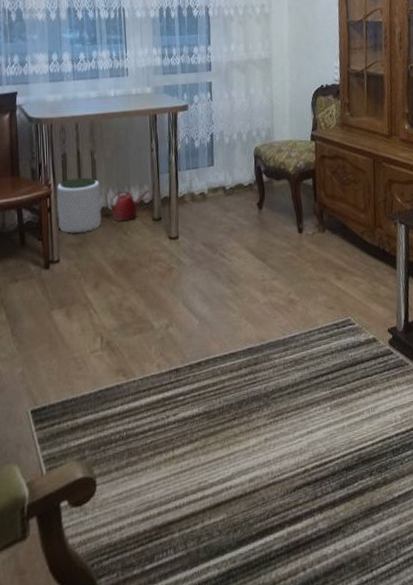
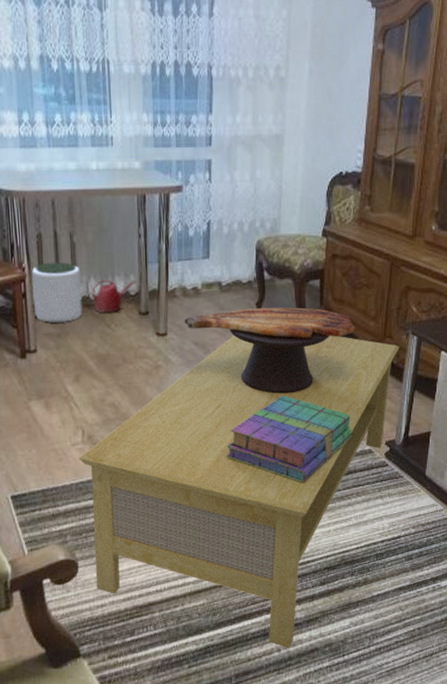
coffee table: none [97,228,390,567] -> present [79,335,400,649]
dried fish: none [193,205,349,289] -> present [184,307,356,394]
books: none [238,289,356,377] -> present [226,395,352,482]

